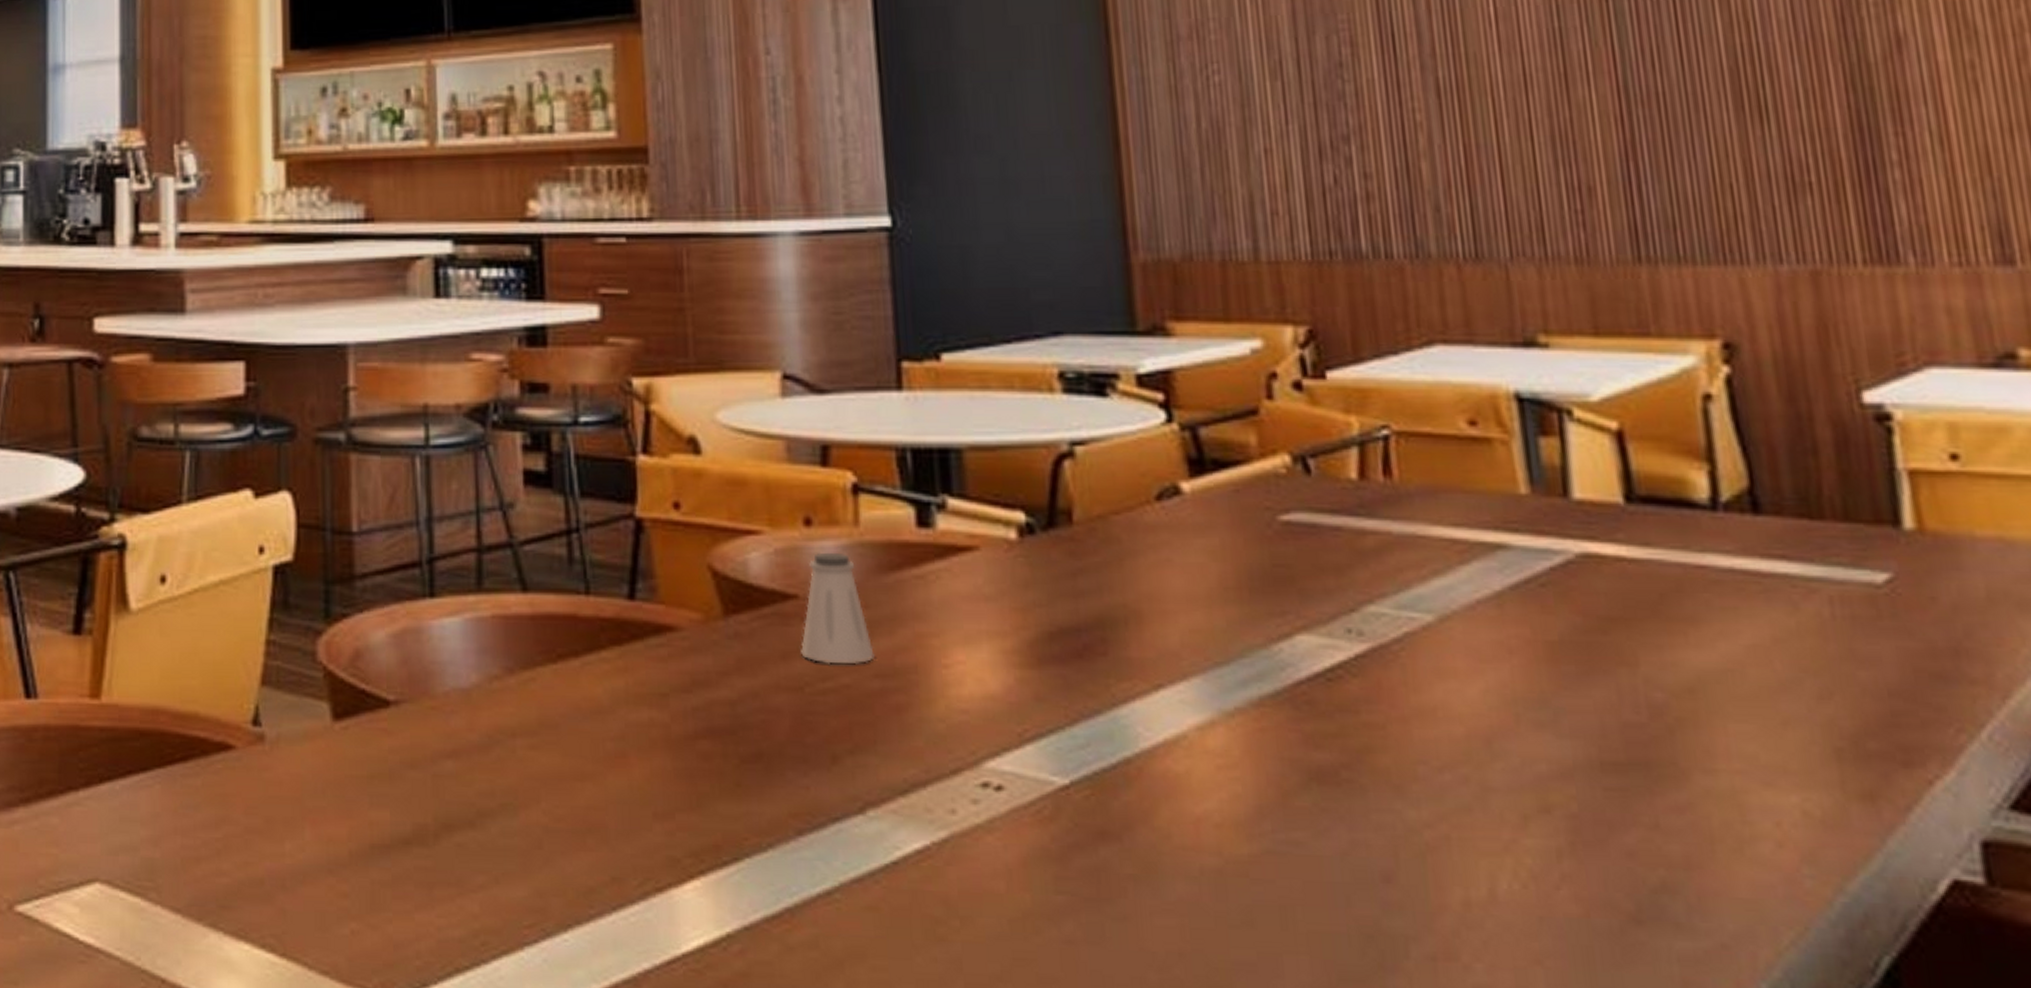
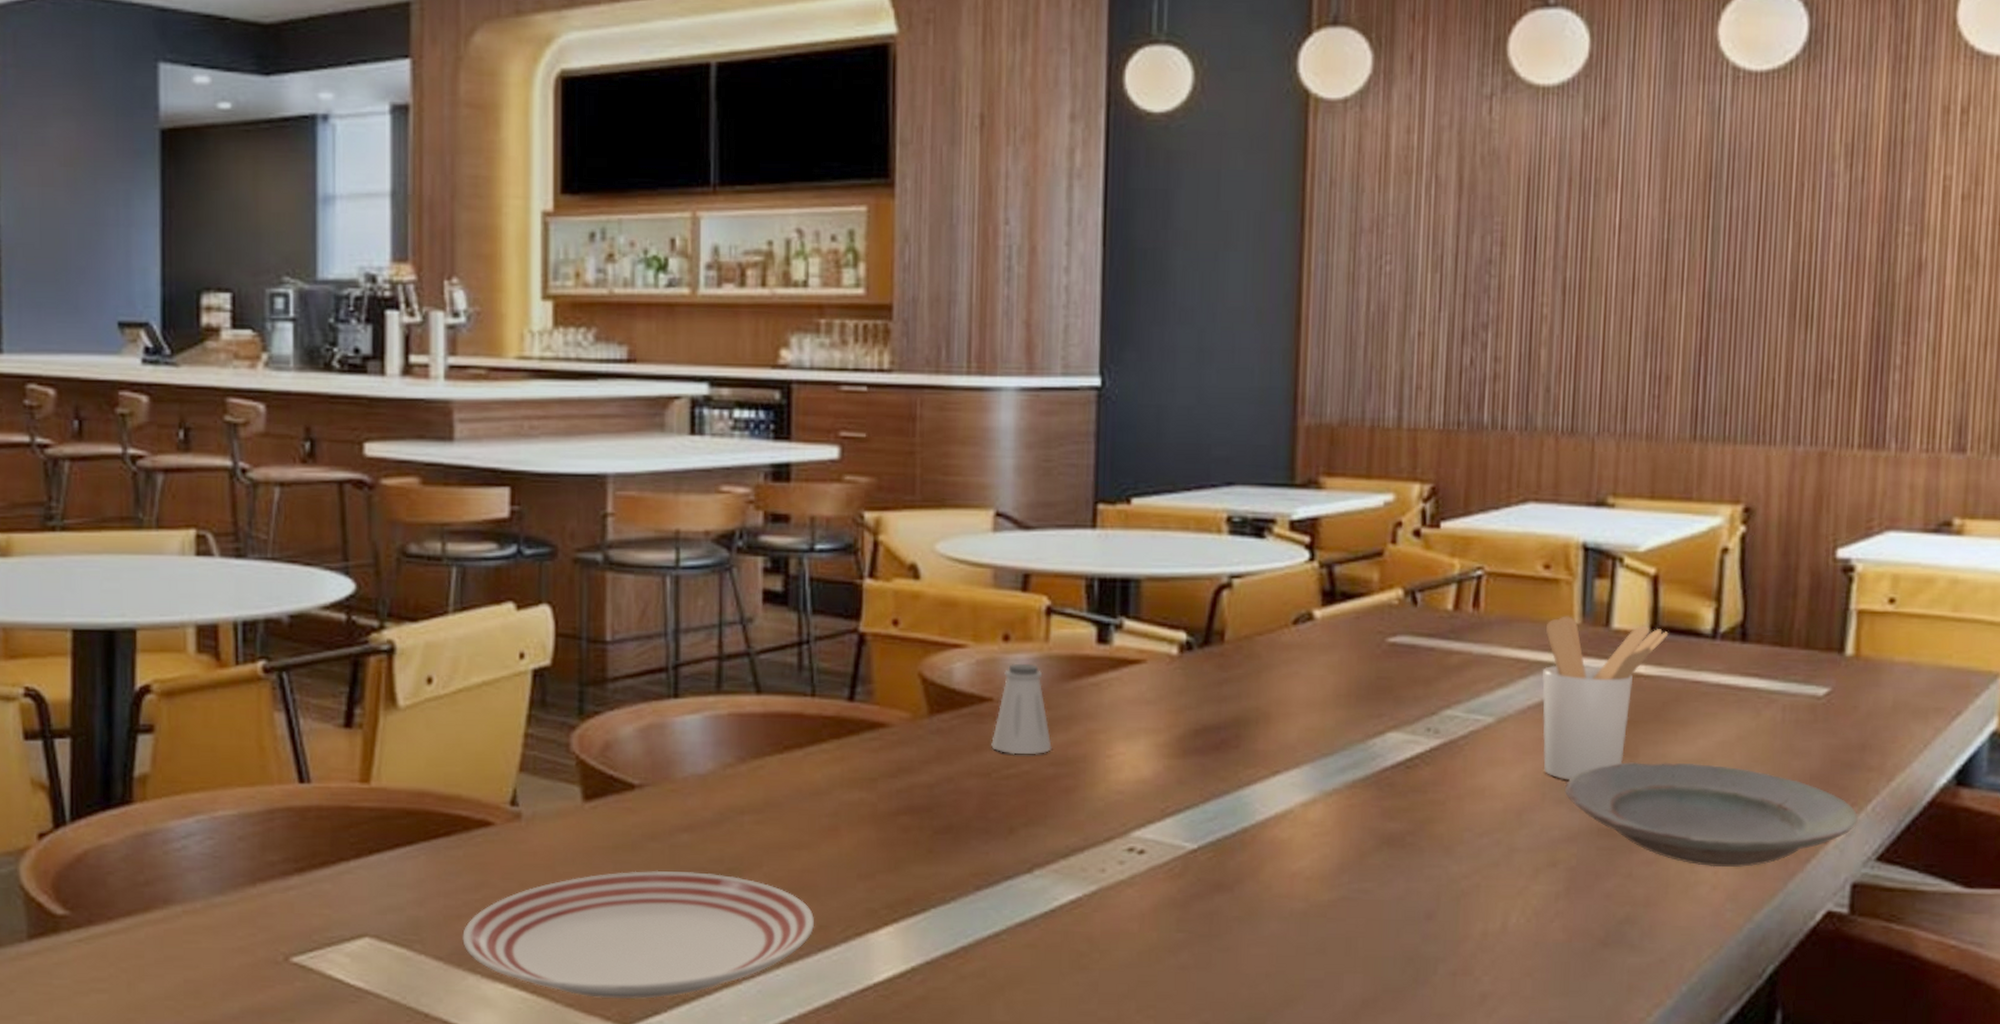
dinner plate: none [202,805,607,967] -> present [462,870,815,999]
utensil holder: none [1484,484,1651,697] -> present [1542,616,1669,780]
plate: none [1544,672,1971,817] -> present [1564,761,1858,868]

